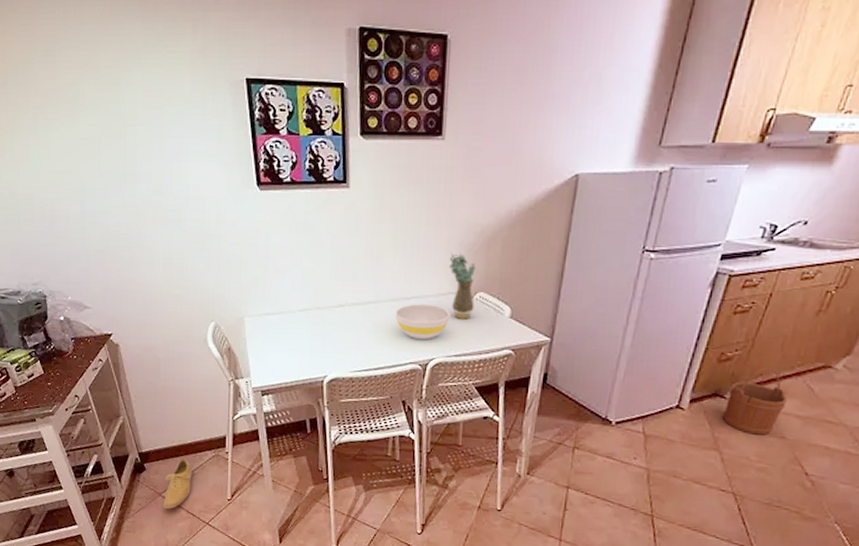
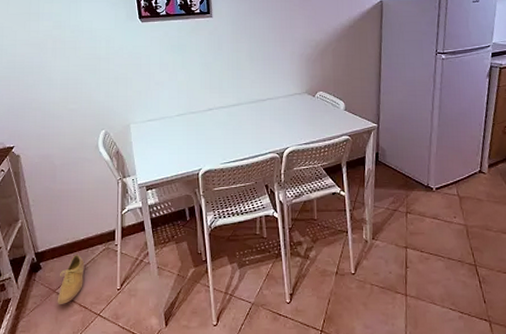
bowl: present [395,304,450,340] -> none [254,104,298,133]
vase: present [448,253,475,319] -> none [293,62,316,114]

